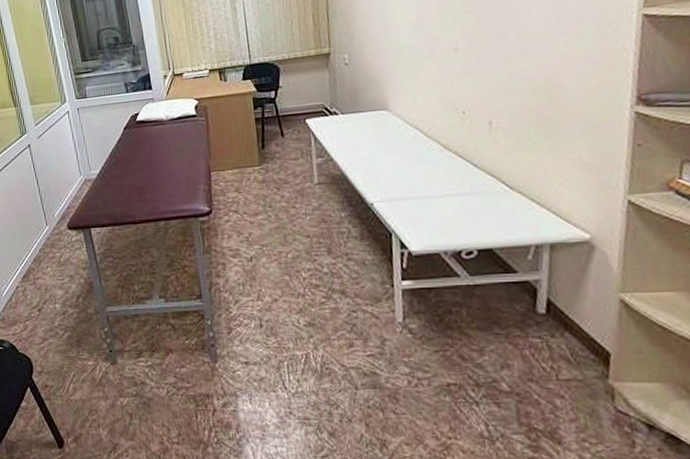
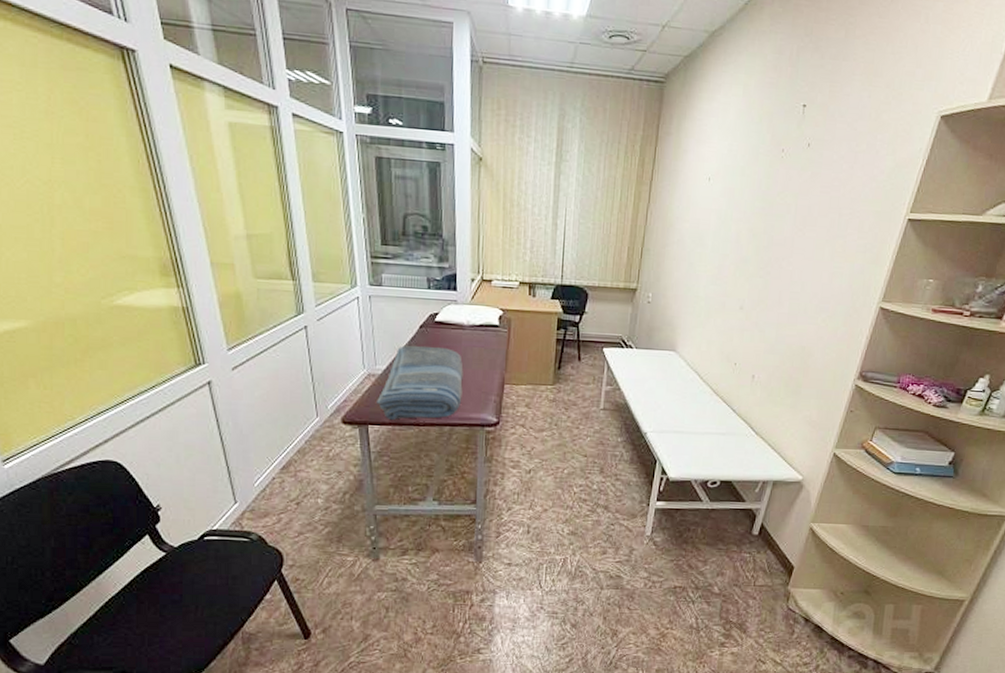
towel: none [95,145,172,221] -> present [377,346,464,420]

